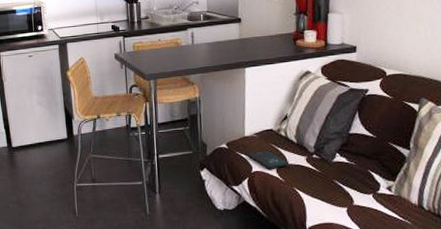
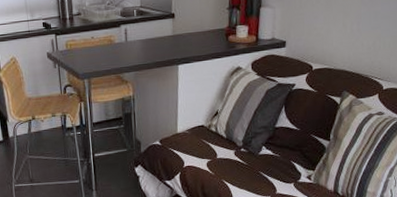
tablet: present [248,150,290,171] -> none [180,145,219,165]

